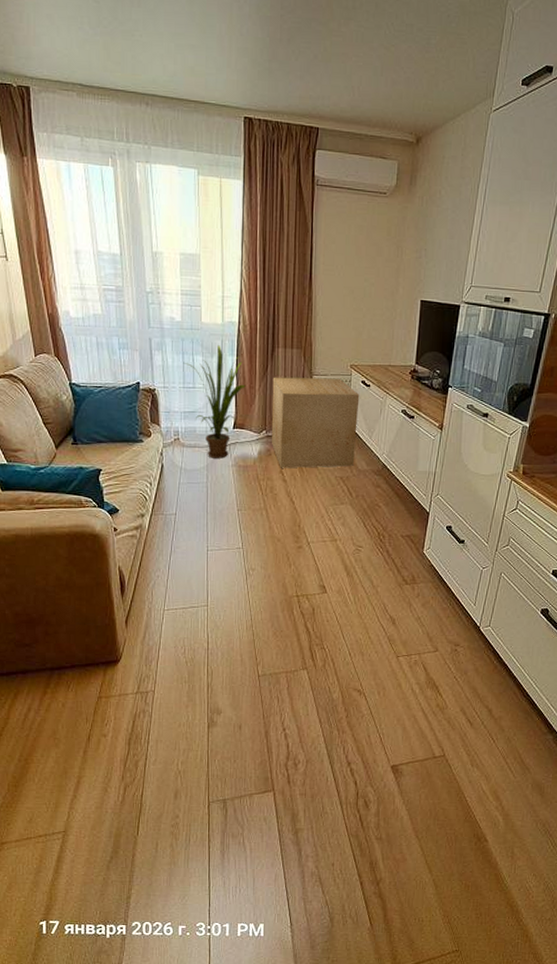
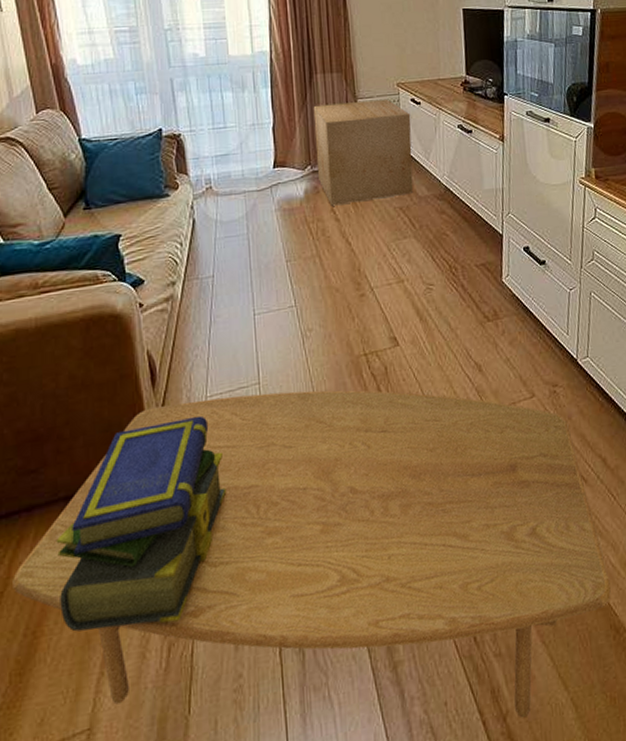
coffee table: none [11,611,479,886] -> present [13,390,611,718]
stack of books: none [43,623,176,771] -> present [55,415,227,632]
house plant: present [183,345,246,459] -> none [211,78,284,205]

